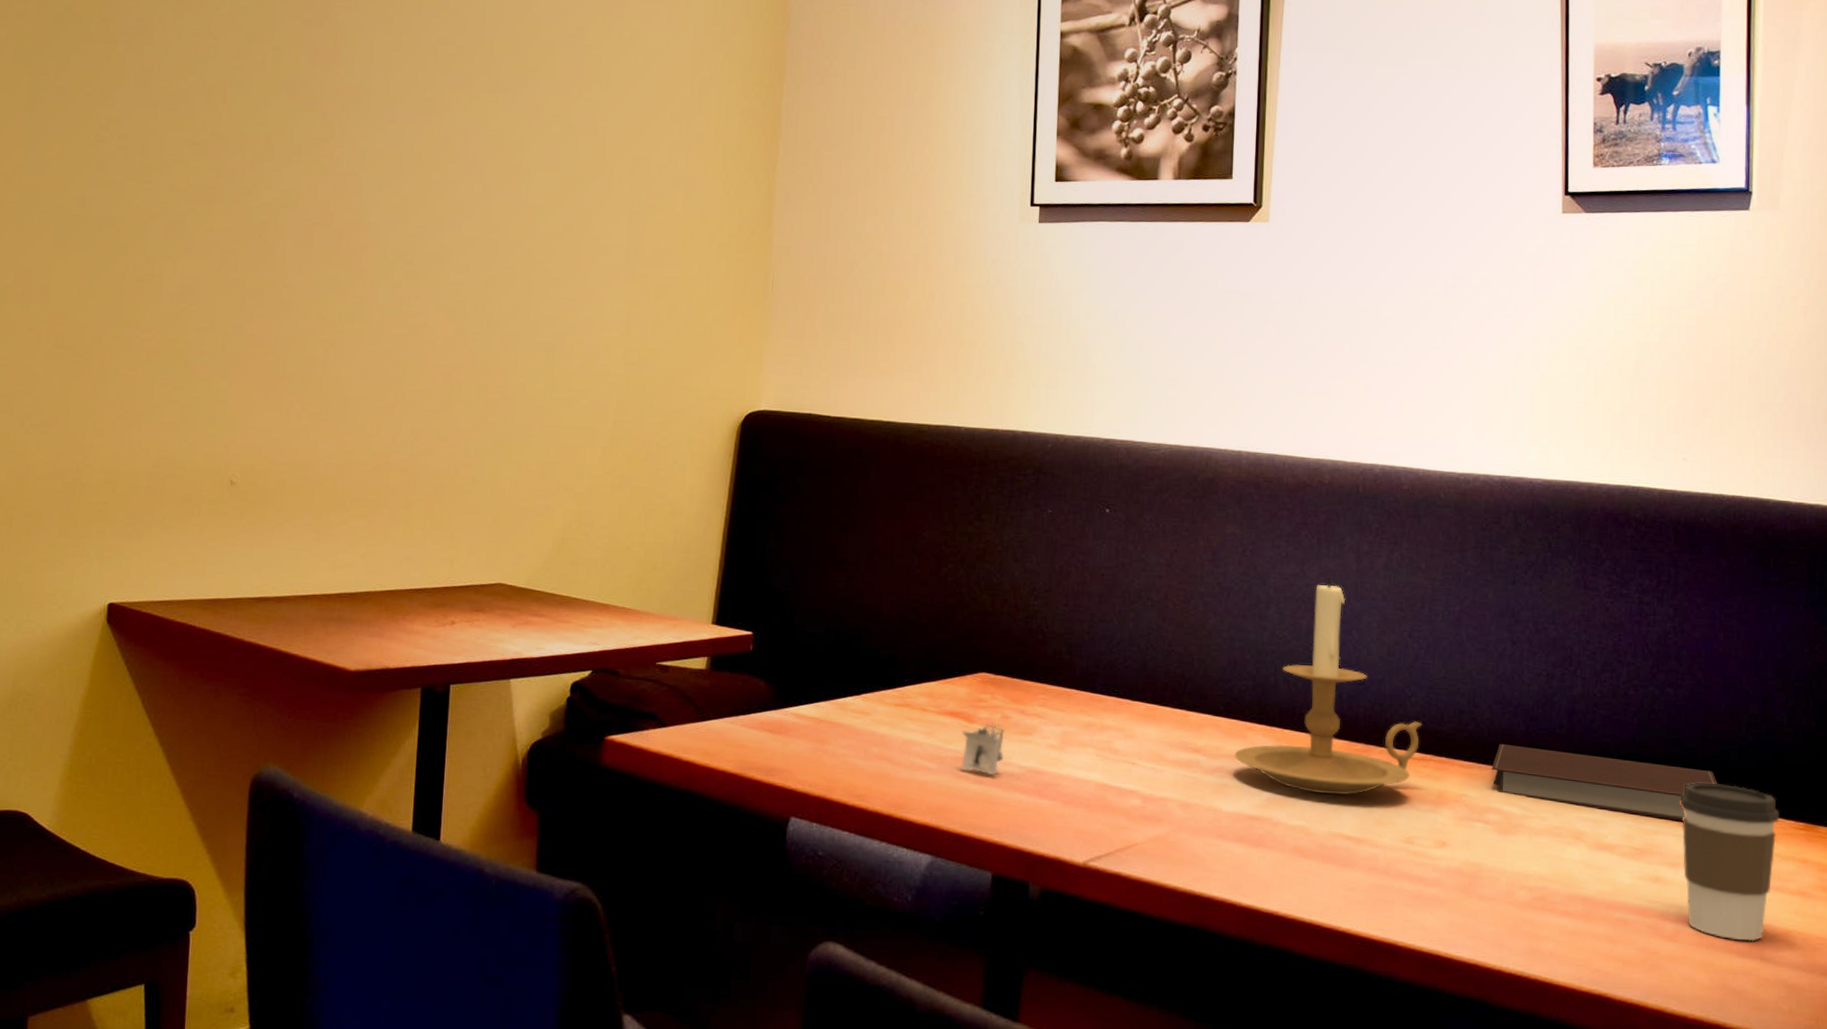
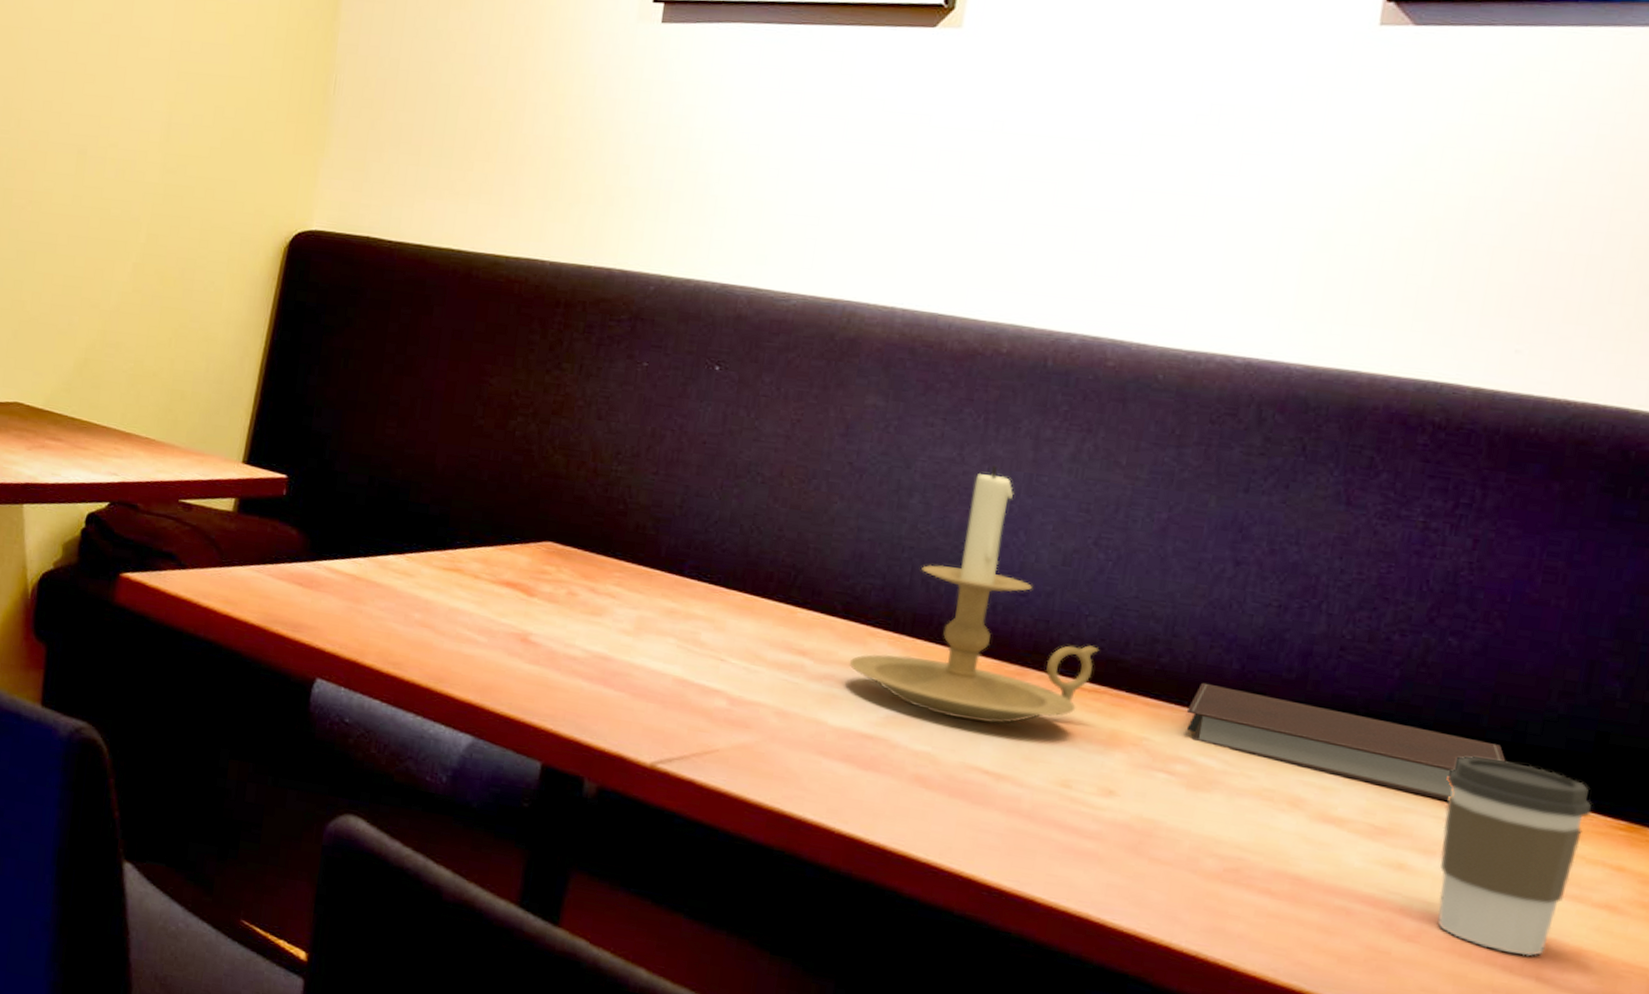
napkin holder: present [961,723,1004,776] -> none [516,598,570,657]

